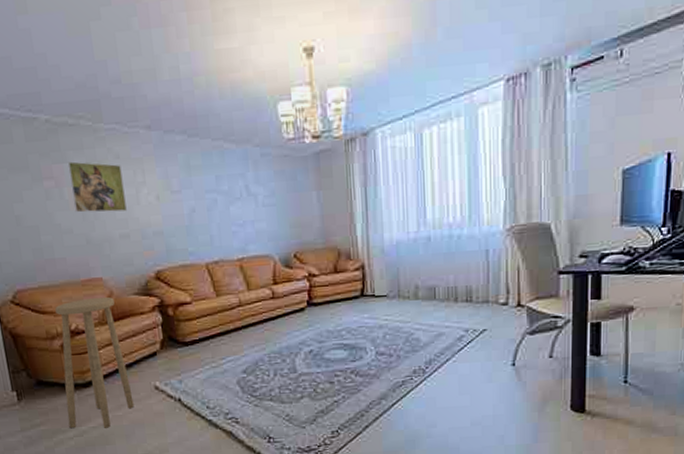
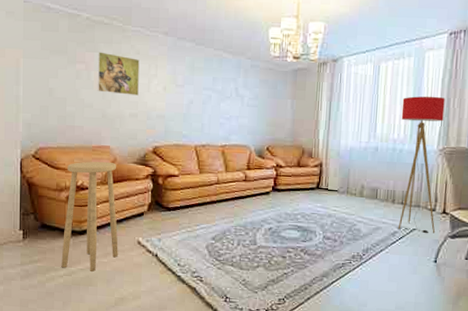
floor lamp: none [455,163,509,333] -> present [397,96,445,233]

